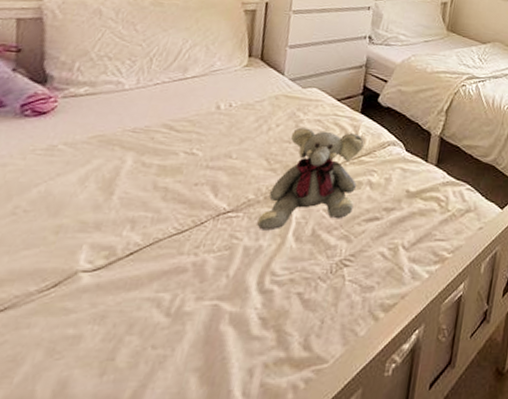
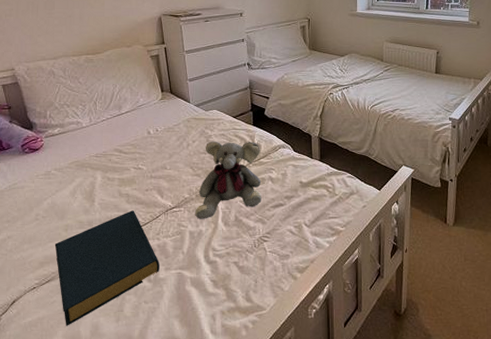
hardback book: none [13,211,190,382] -> present [54,210,159,326]

